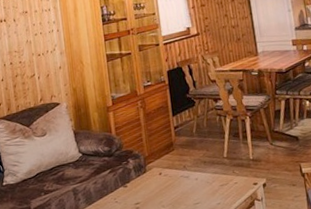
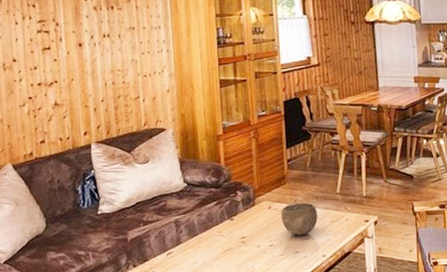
bowl: none [171,167,207,201] -> present [281,202,318,236]

